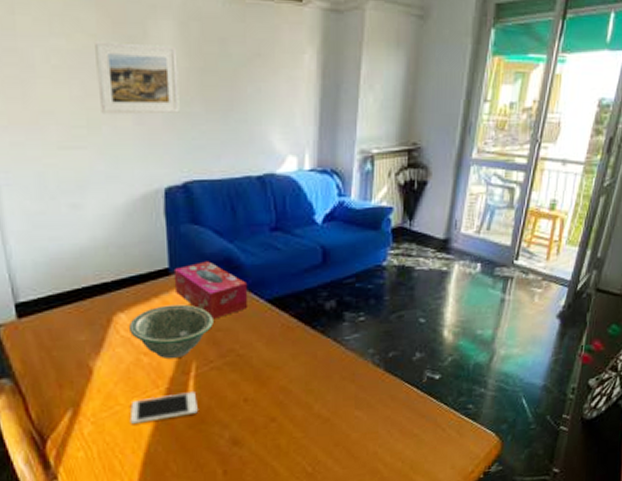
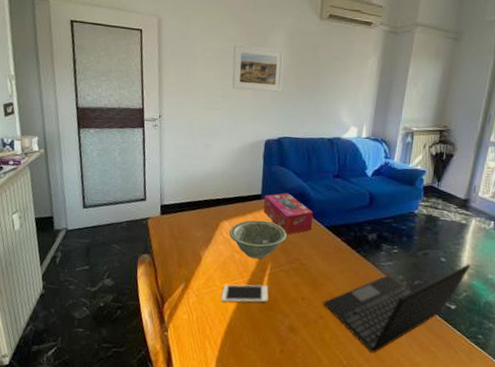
laptop: none [273,320,456,451] -> present [323,263,471,353]

